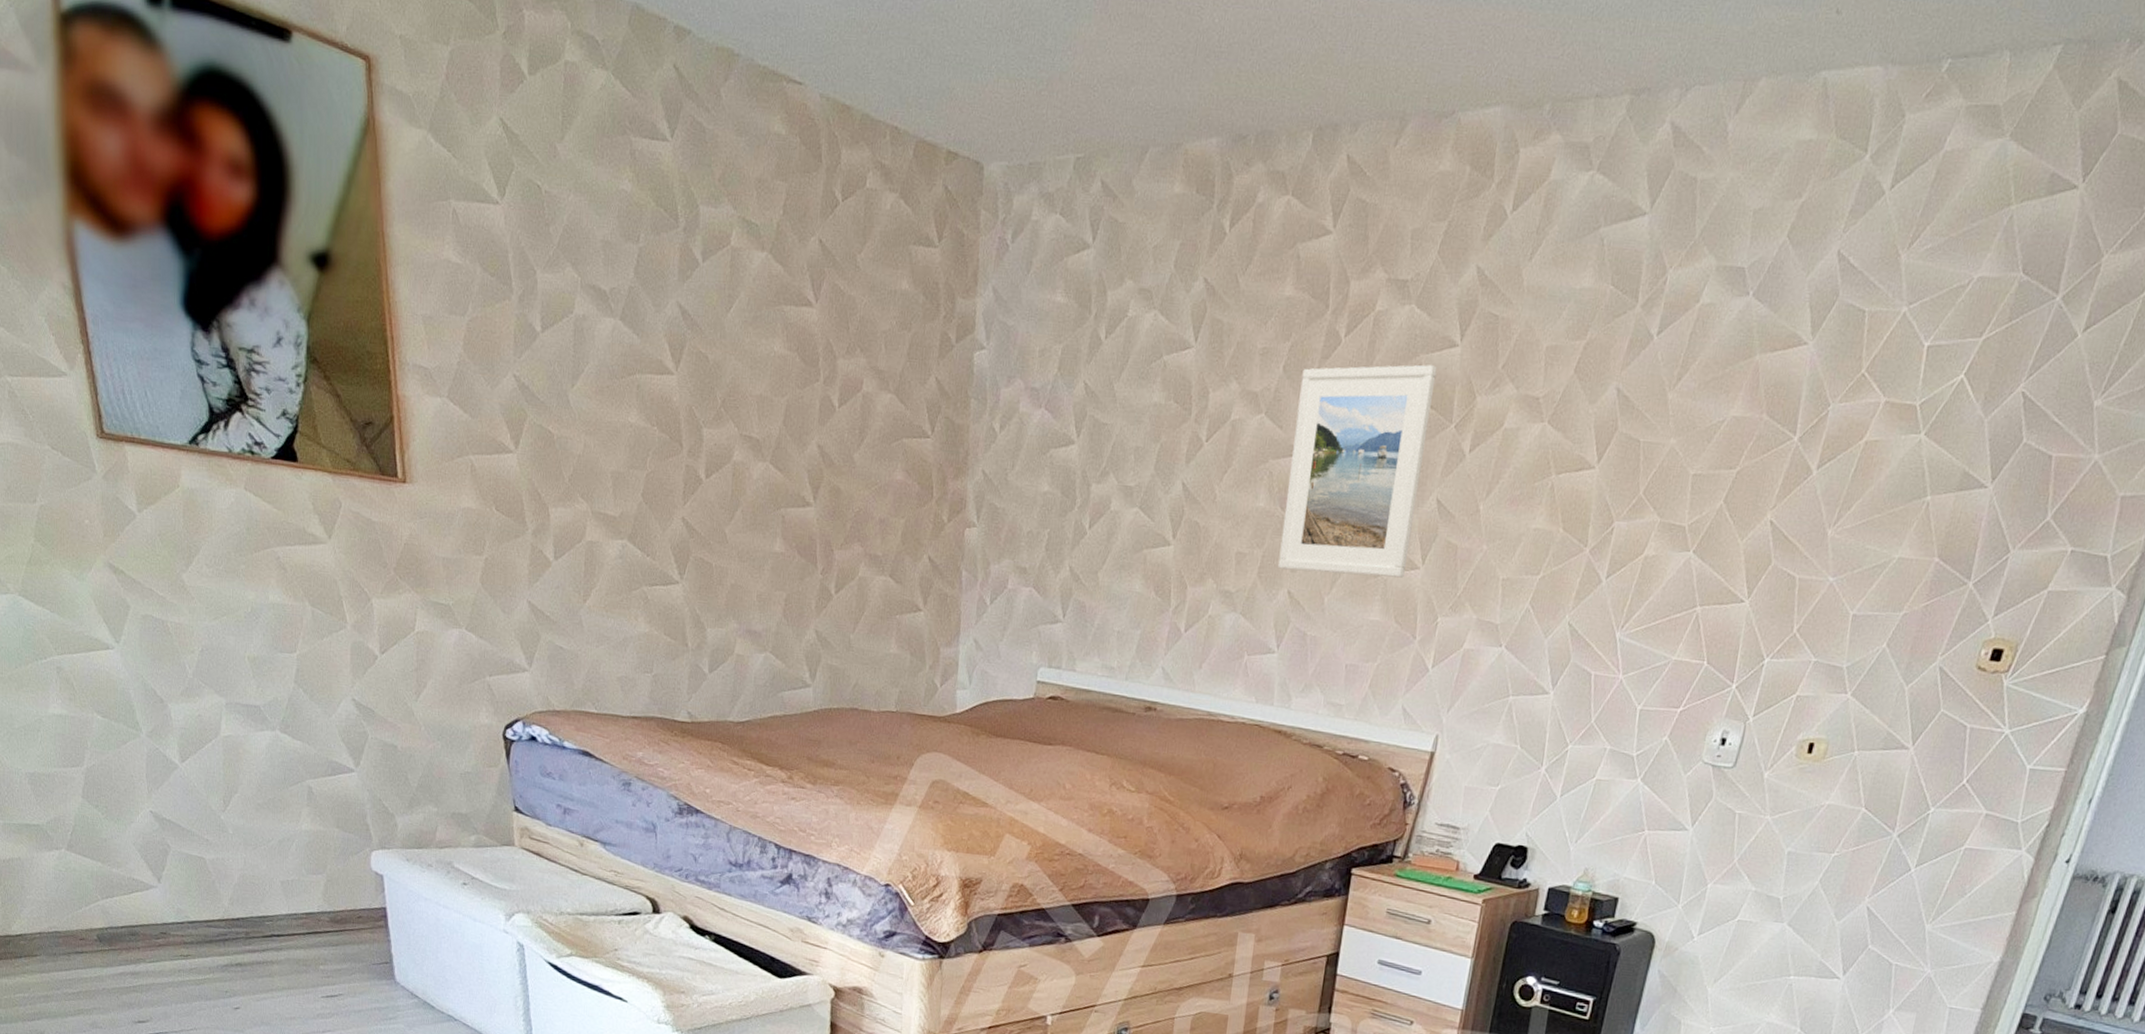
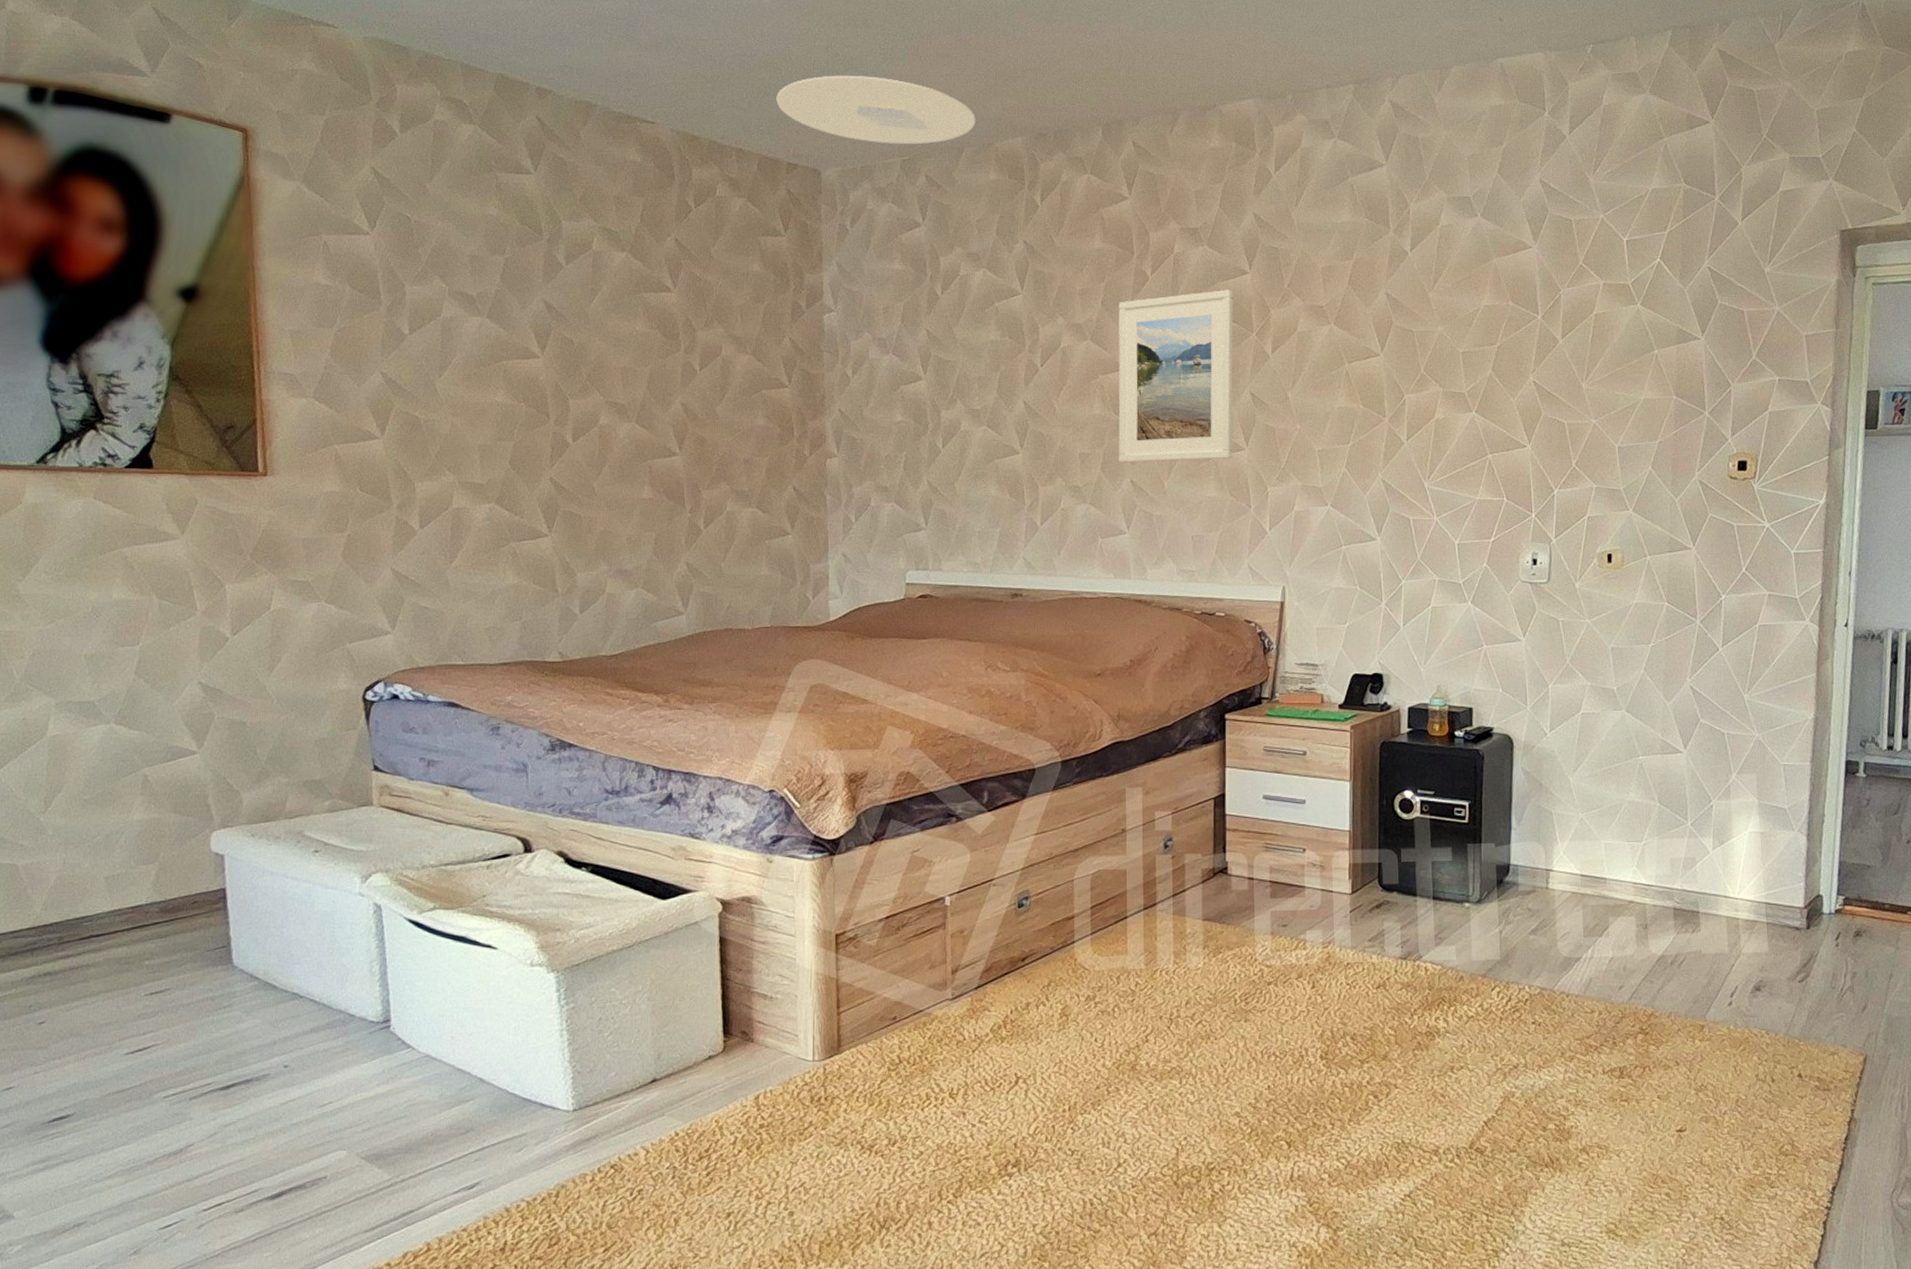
ceiling light: none [939,34,1166,138] -> present [776,75,976,144]

